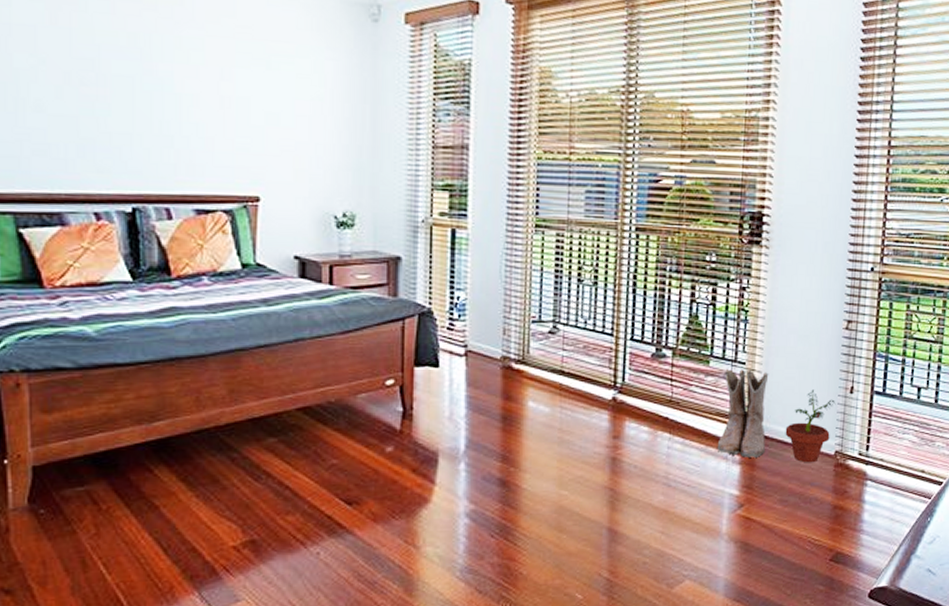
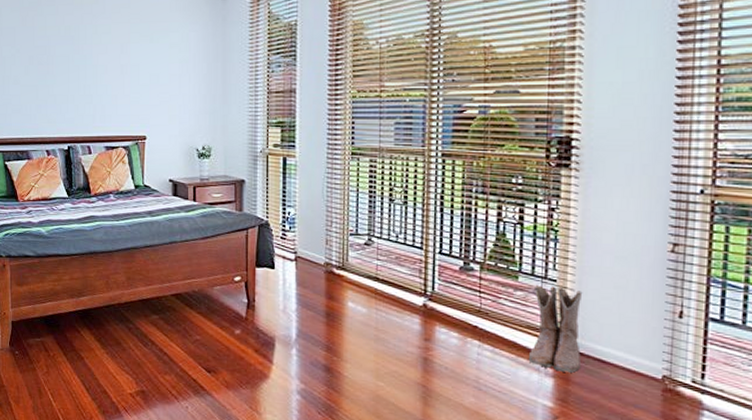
potted plant: present [785,389,836,463] -> none [603,311,662,385]

